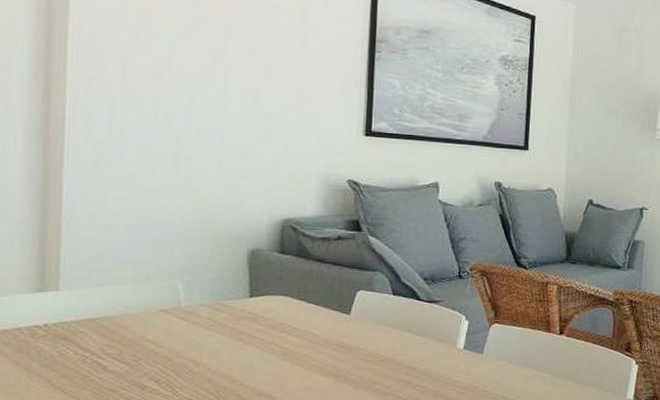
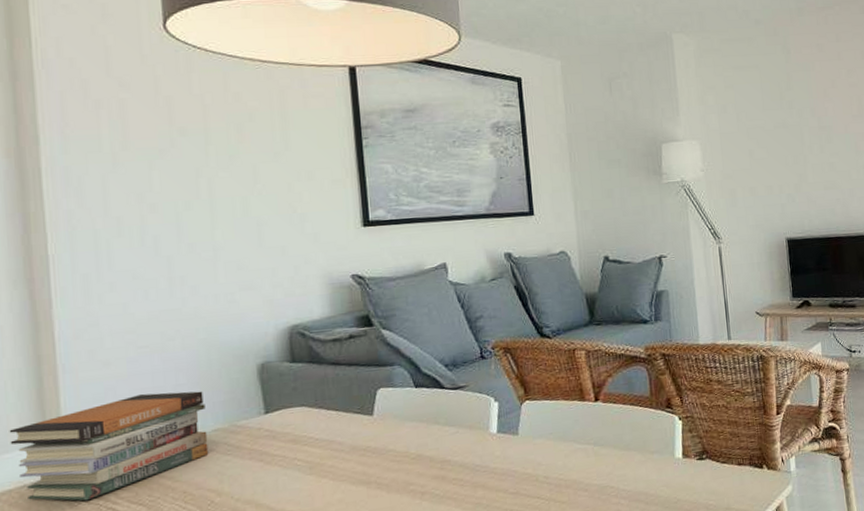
book stack: none [9,261,195,351] -> present [9,391,209,501]

